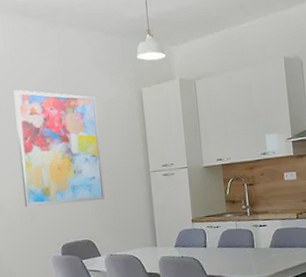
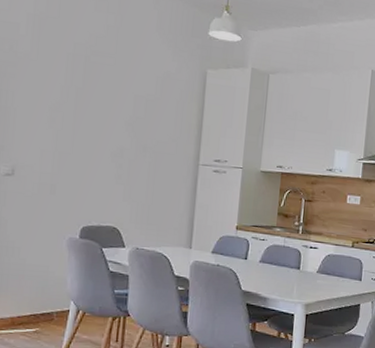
wall art: present [13,90,105,207] -> none [45,39,153,186]

